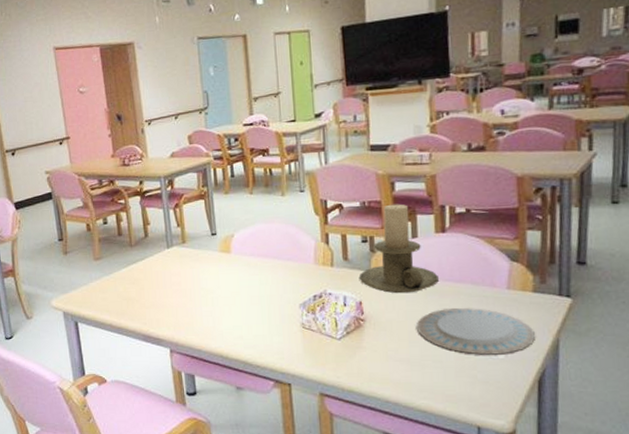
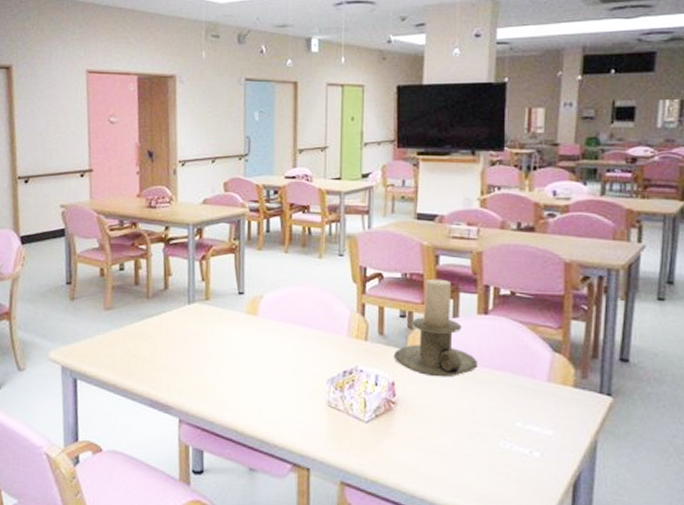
plate: present [416,308,535,355] -> none [450,397,573,453]

